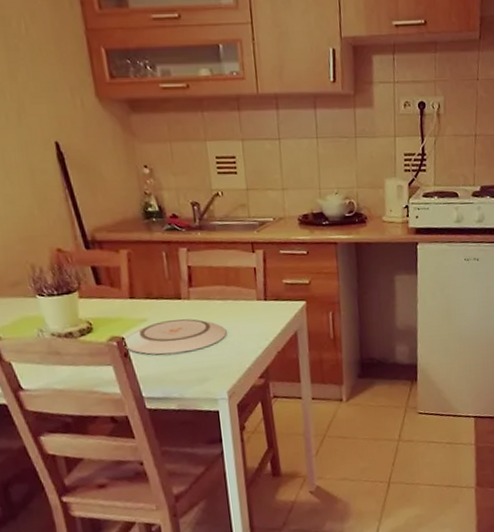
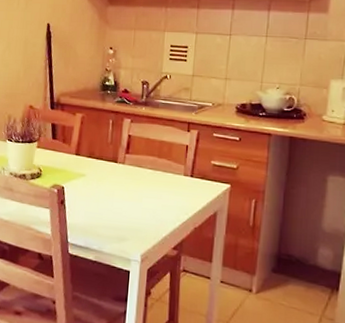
plate: present [123,319,227,355] -> none [62,179,151,211]

